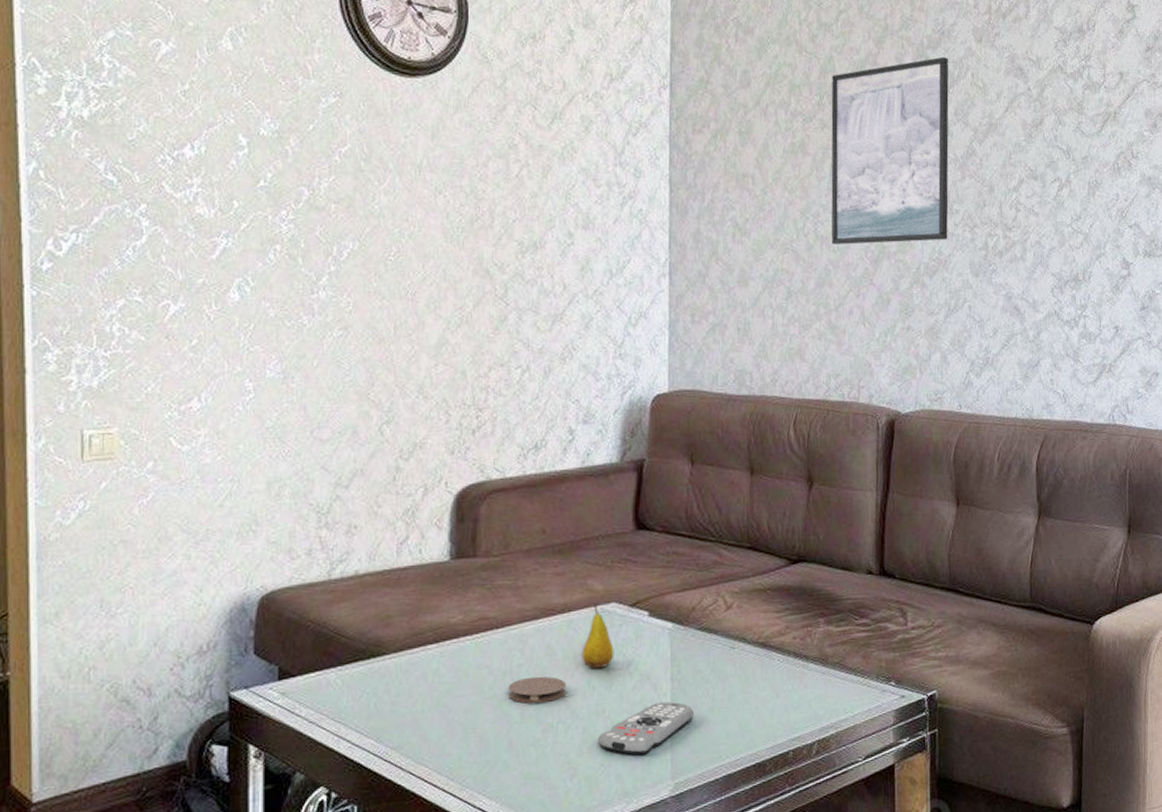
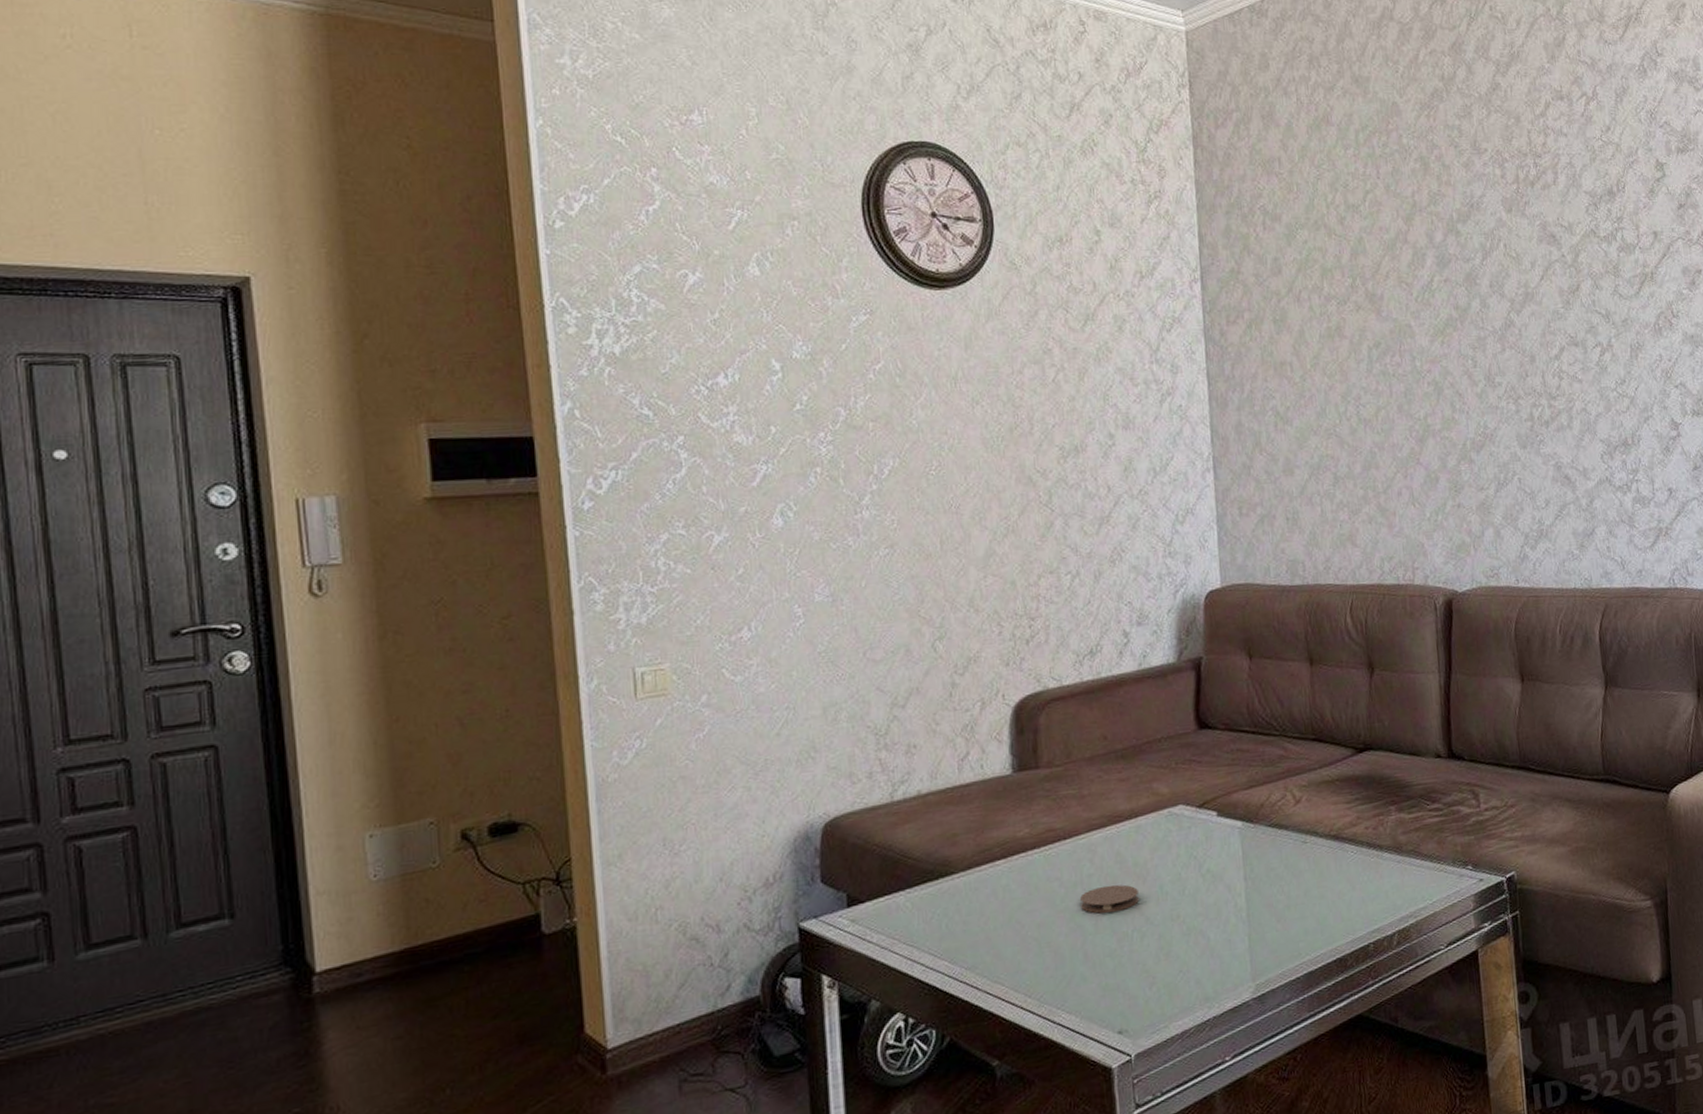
fruit: present [581,603,614,668] -> none [1151,806,1185,873]
remote control: present [597,701,694,756] -> none [1173,901,1270,959]
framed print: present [831,57,949,244] -> none [1363,229,1493,426]

